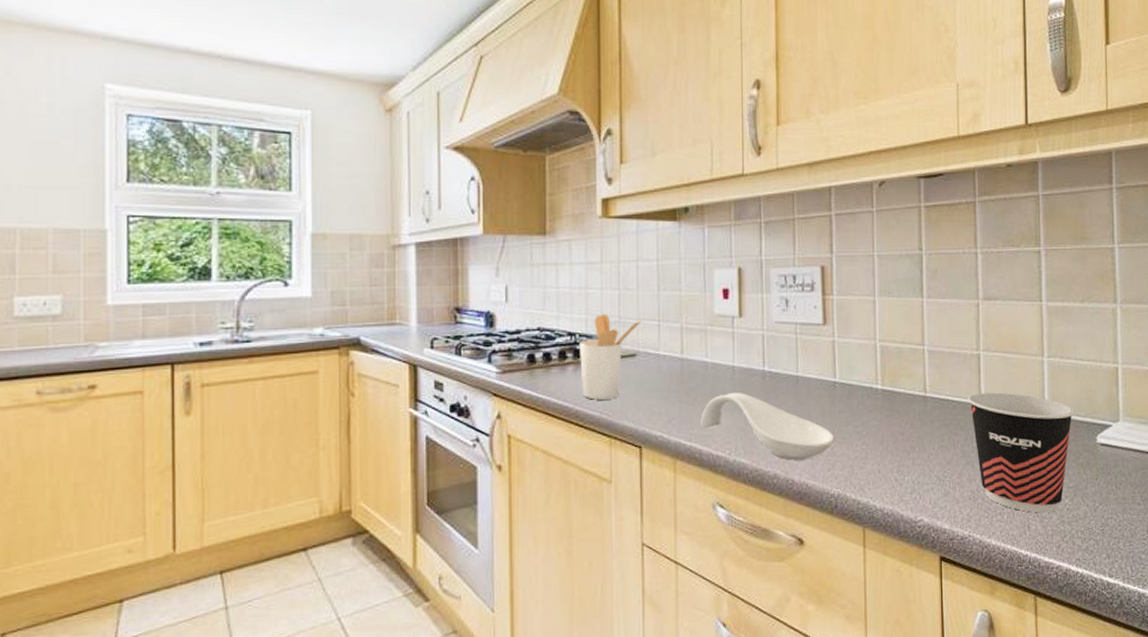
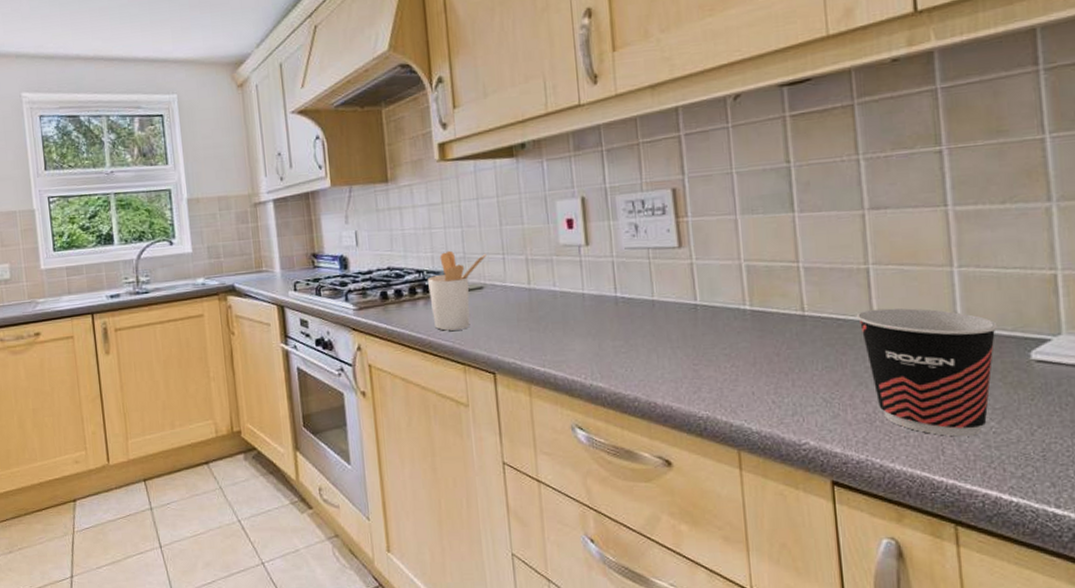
spoon rest: present [701,393,835,460] -> none [553,319,700,384]

